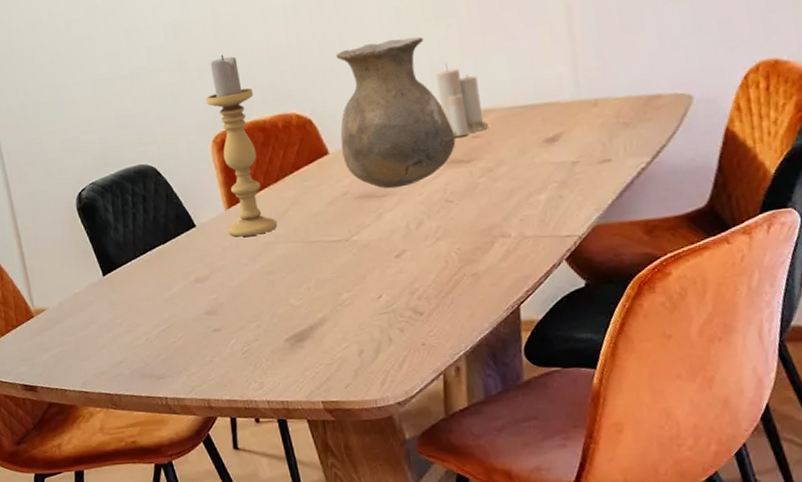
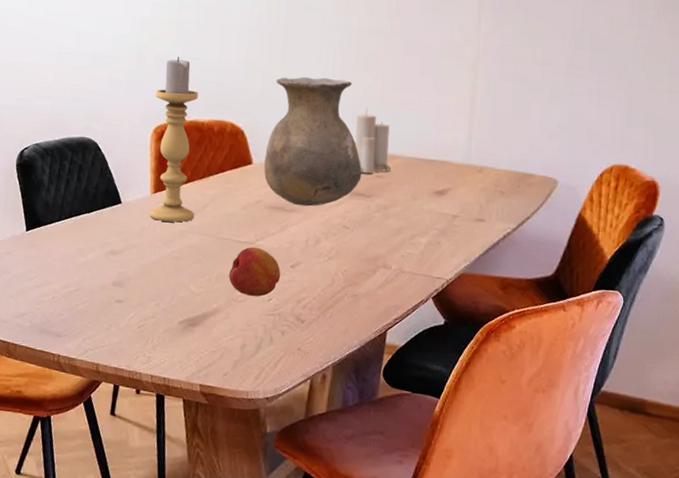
fruit: none [328,243,387,298] -> present [229,246,281,297]

